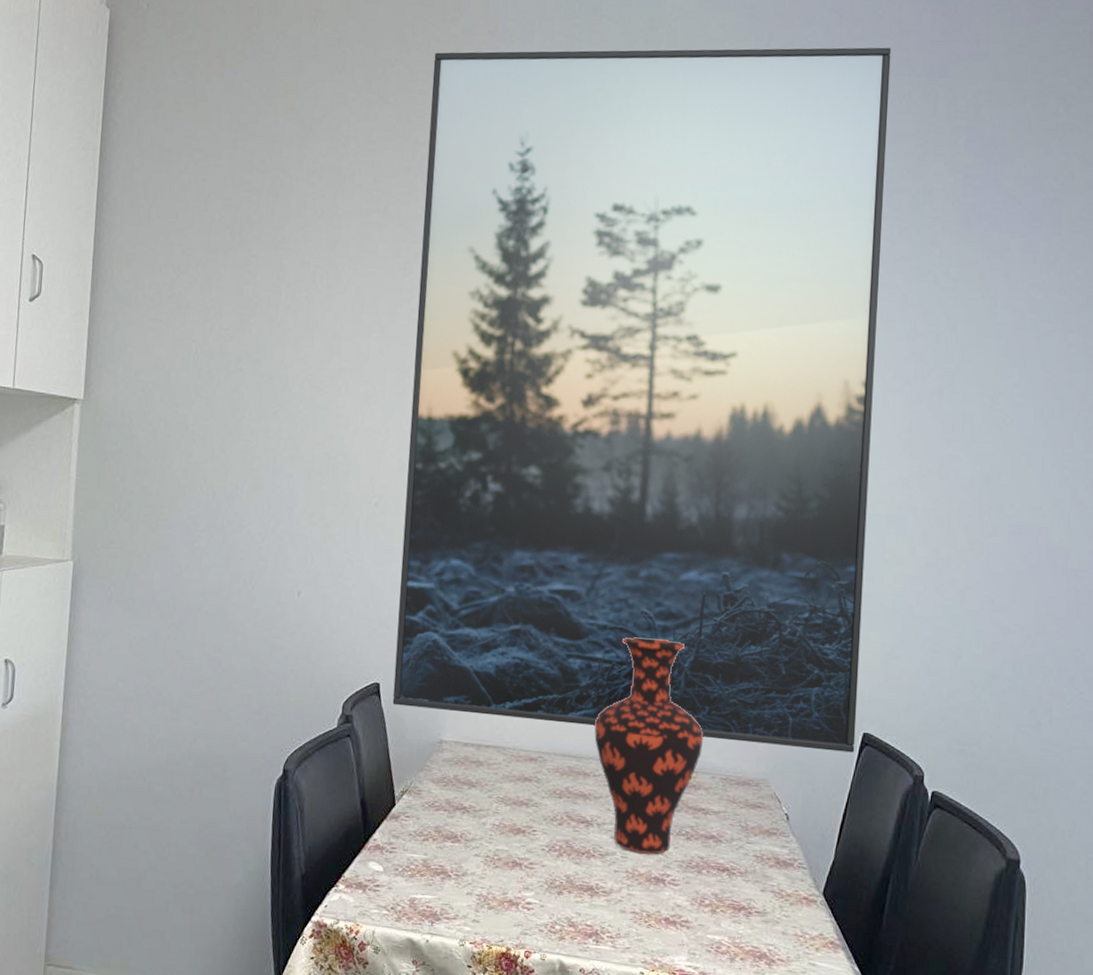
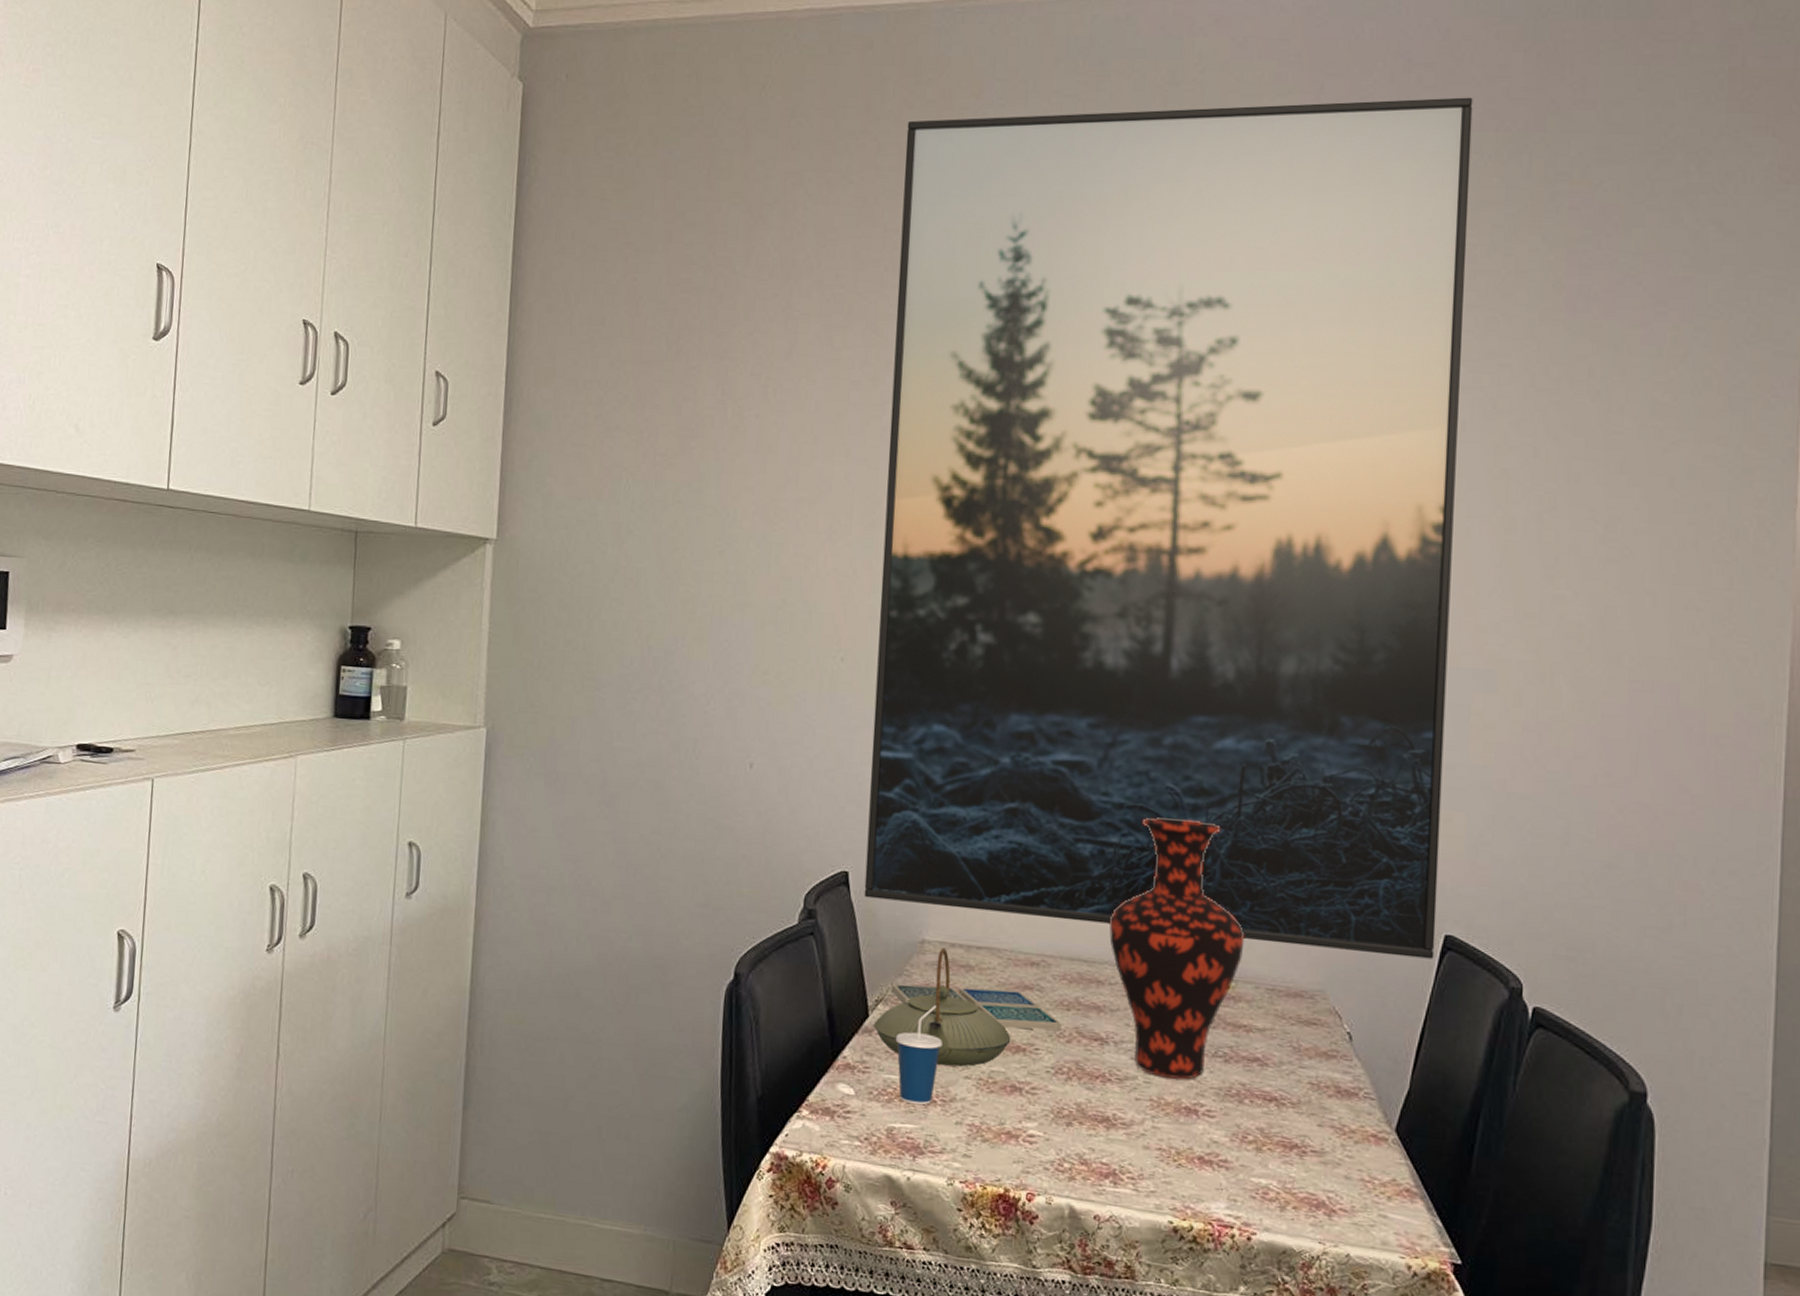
teapot: none [400,746,513,847] -> present [874,947,1011,1067]
drink coaster: none [414,777,555,815] -> present [891,983,1062,1031]
cup: none [417,795,457,879] -> present [895,1005,942,1105]

